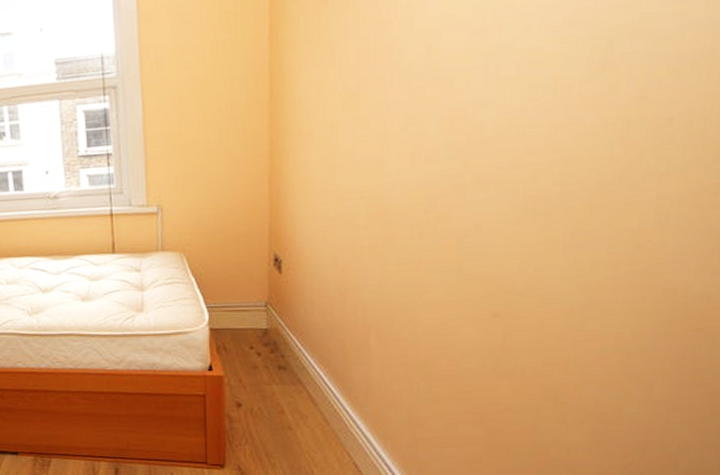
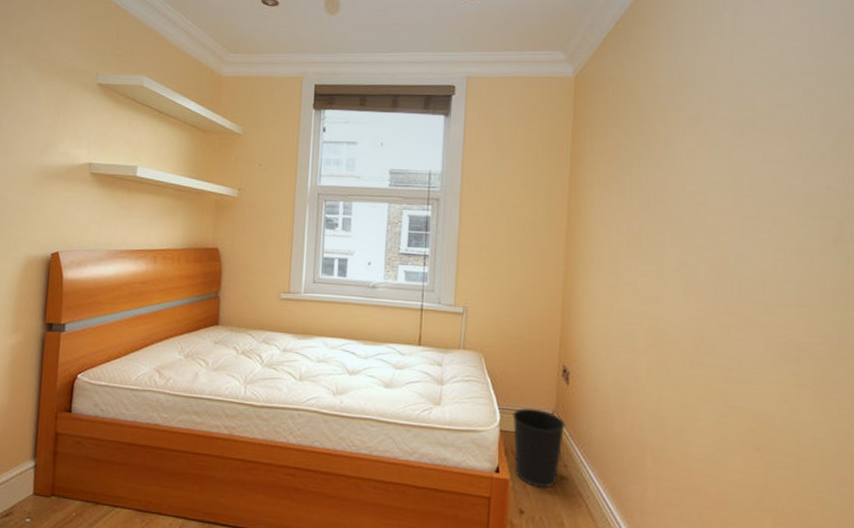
wastebasket: none [222,302,281,380] -> present [512,408,566,488]

